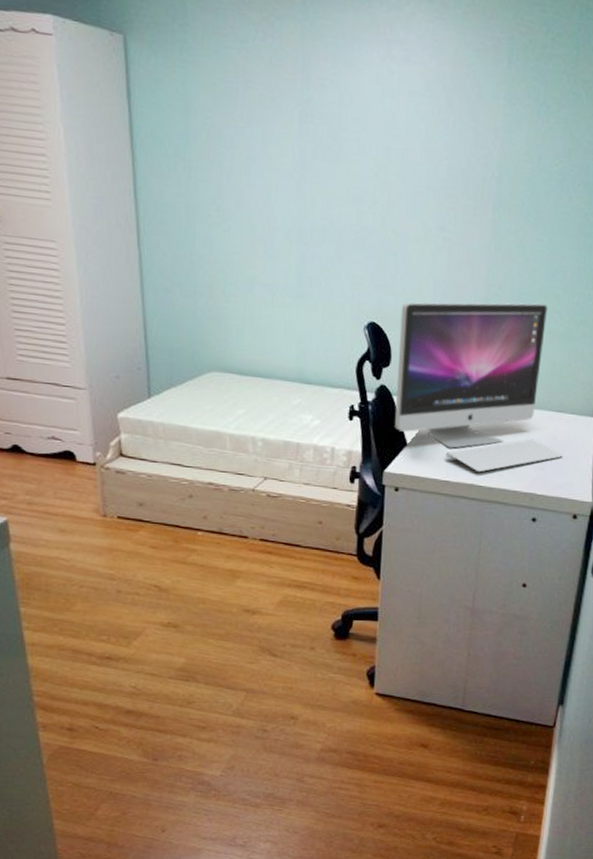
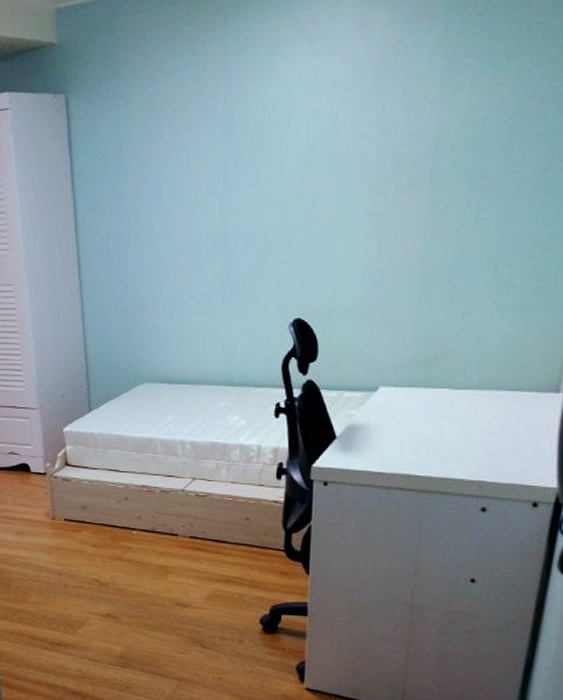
all-in-one computer: present [395,302,564,473] -> none [323,275,520,462]

